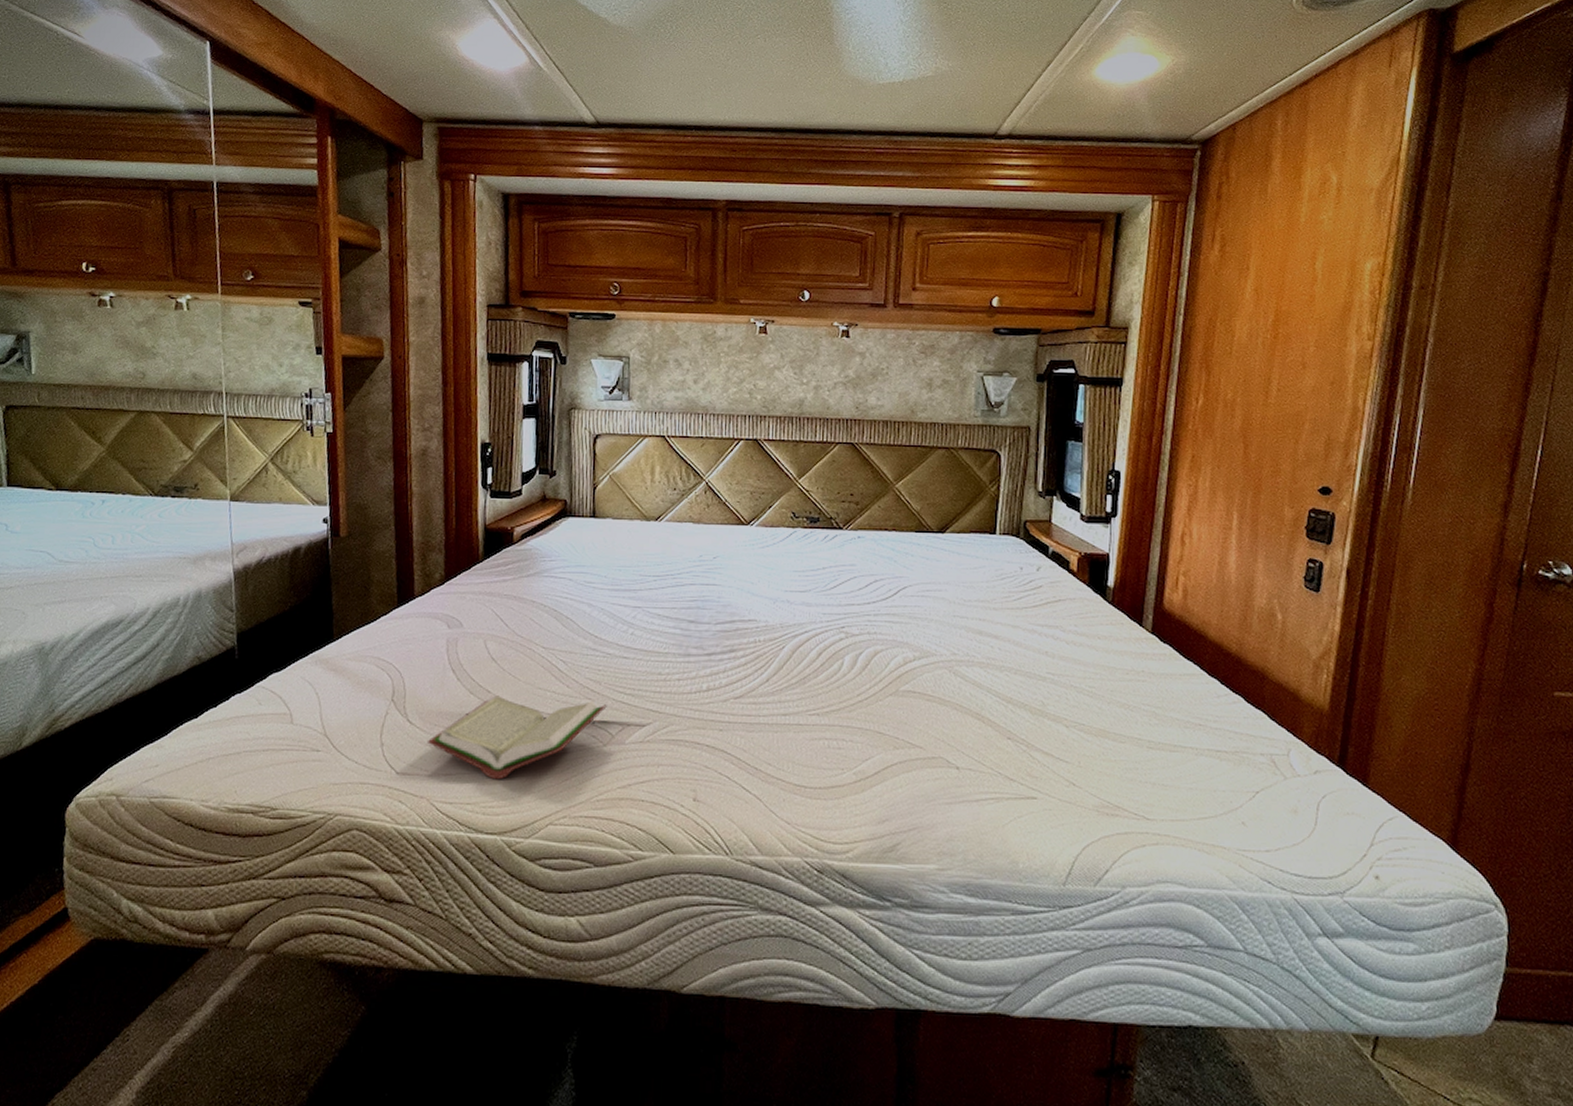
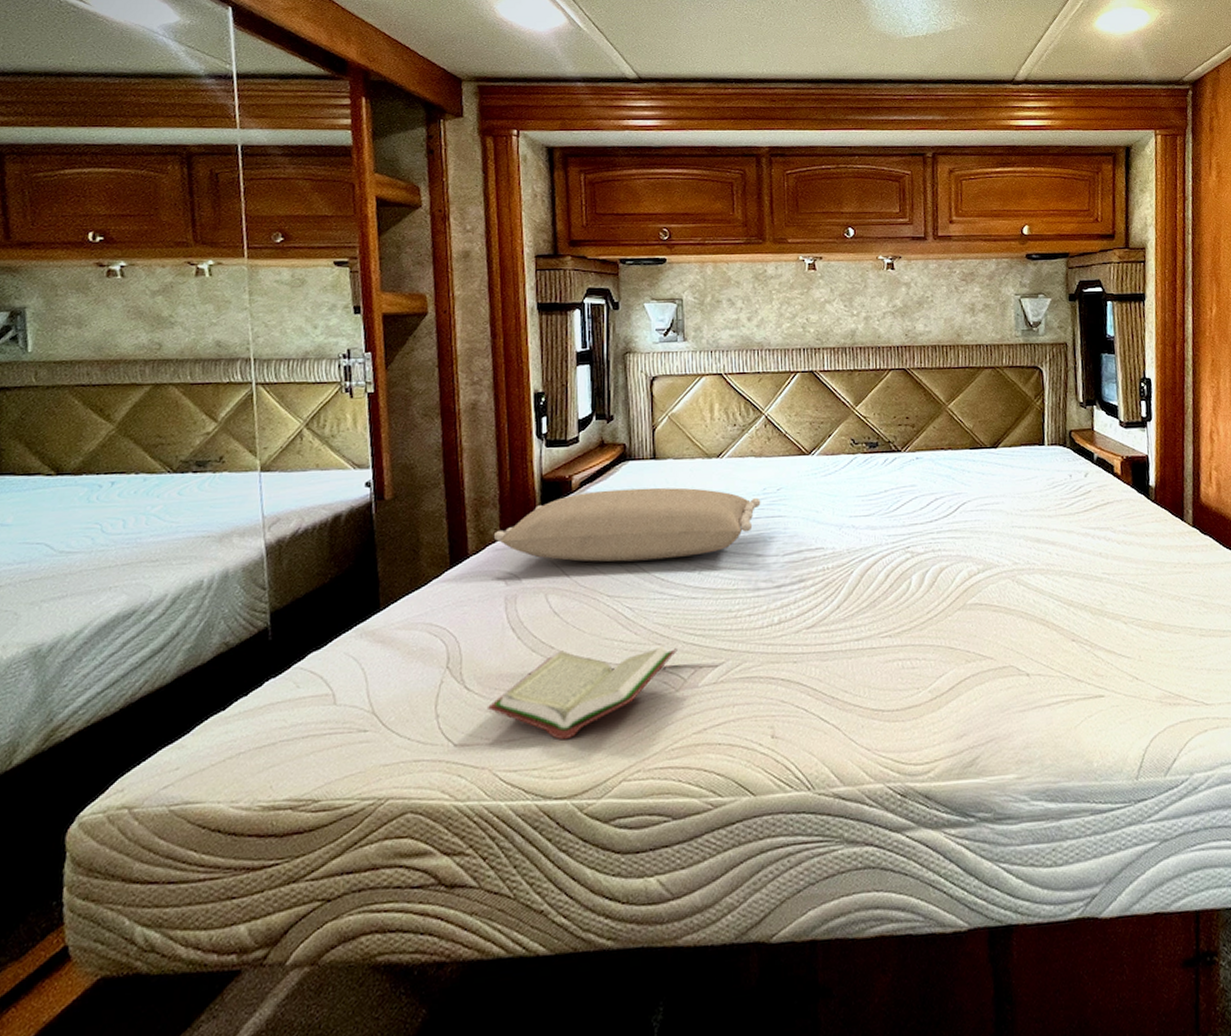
pillow: none [438,544,696,617] -> present [493,487,761,562]

